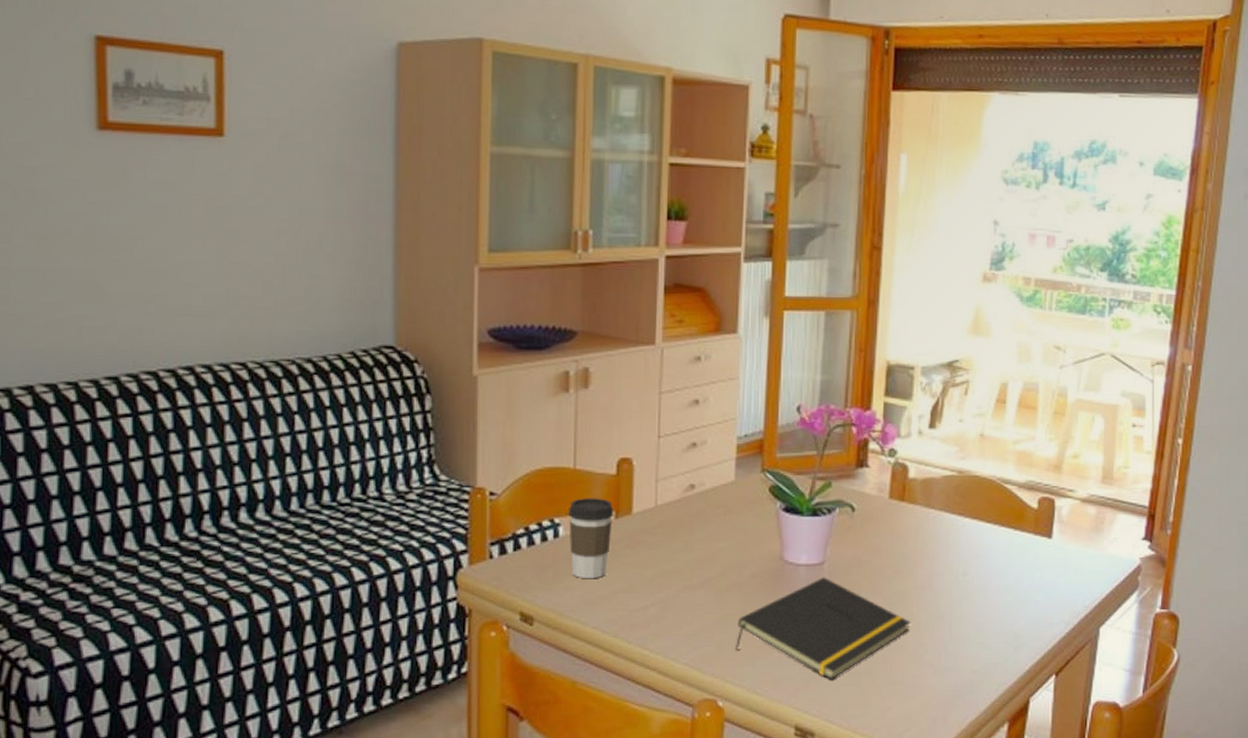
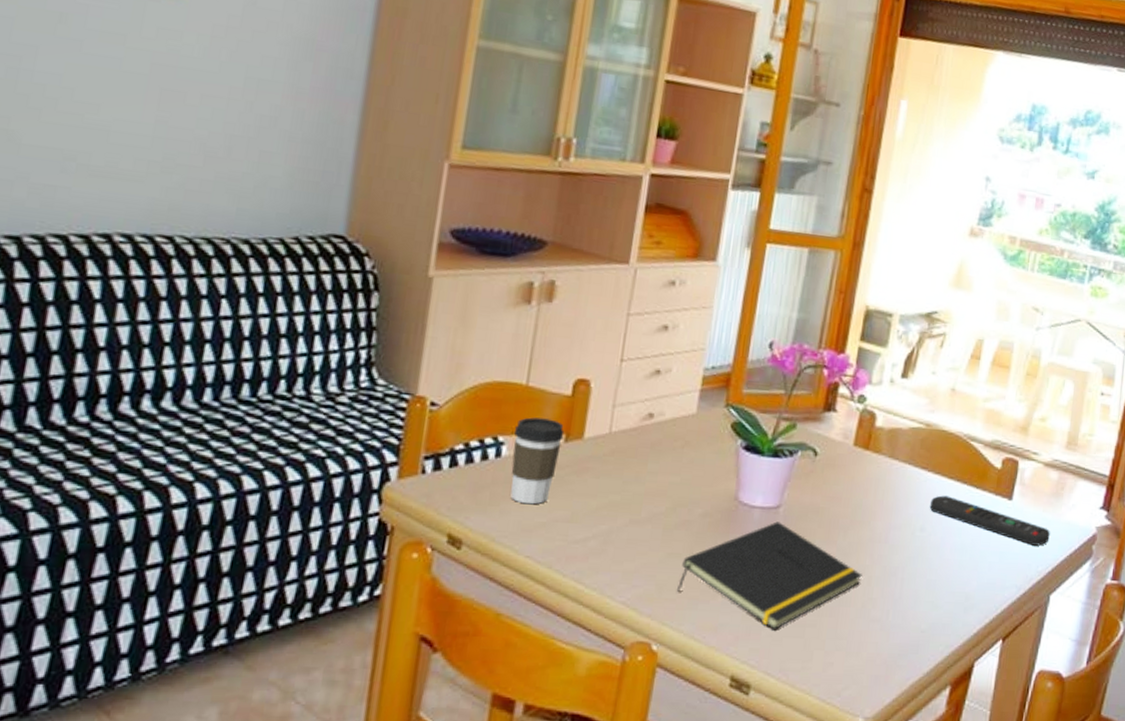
remote control: none [970,539,1093,581] -> present [929,495,1050,546]

